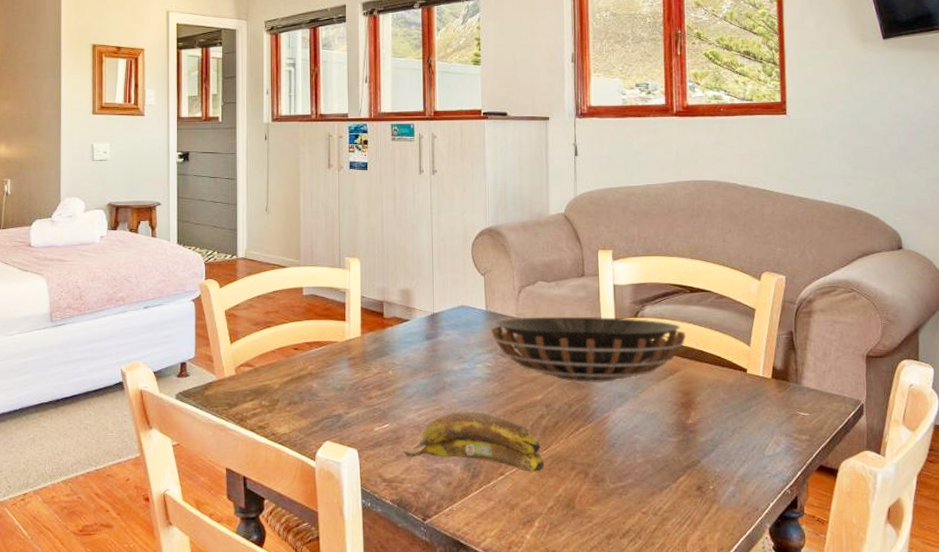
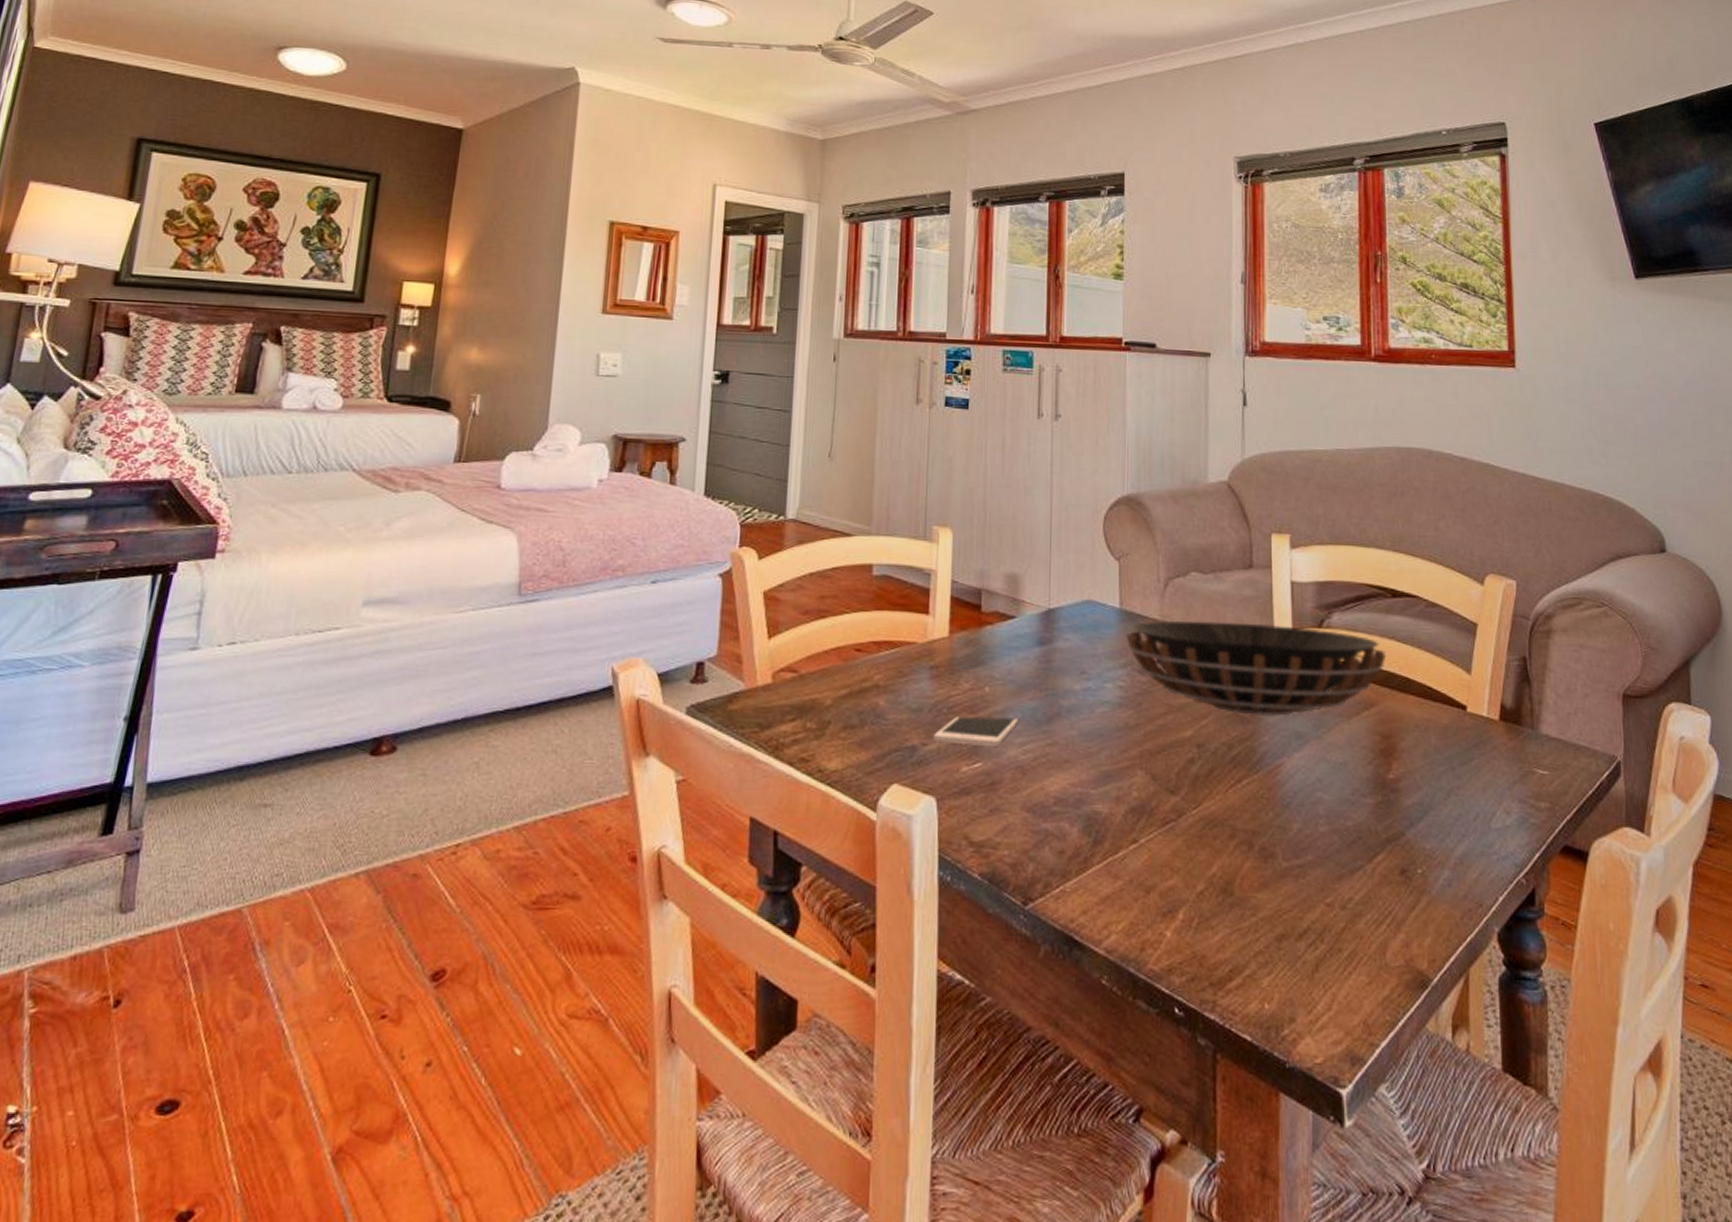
cell phone: none [353,392,414,412] -> present [933,716,1018,746]
banana: present [402,411,544,472] -> none [999,749,1193,840]

